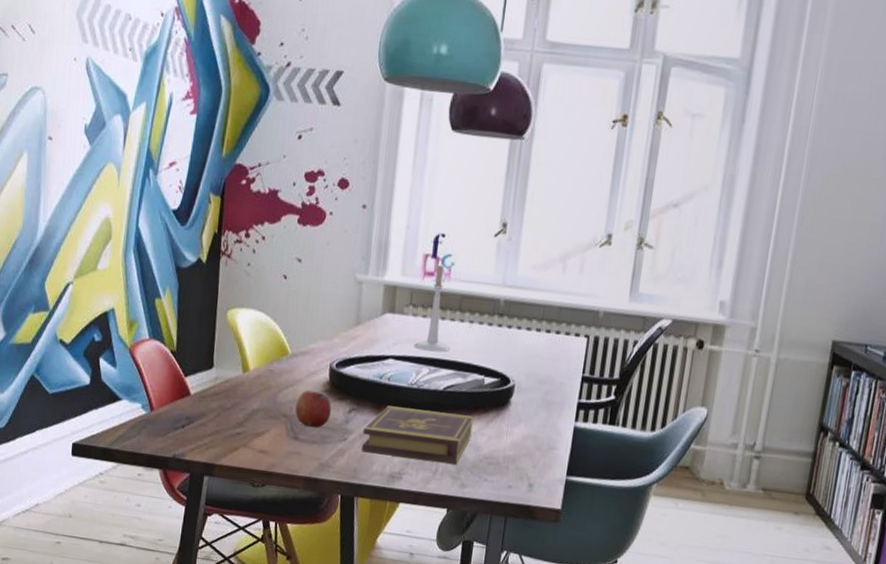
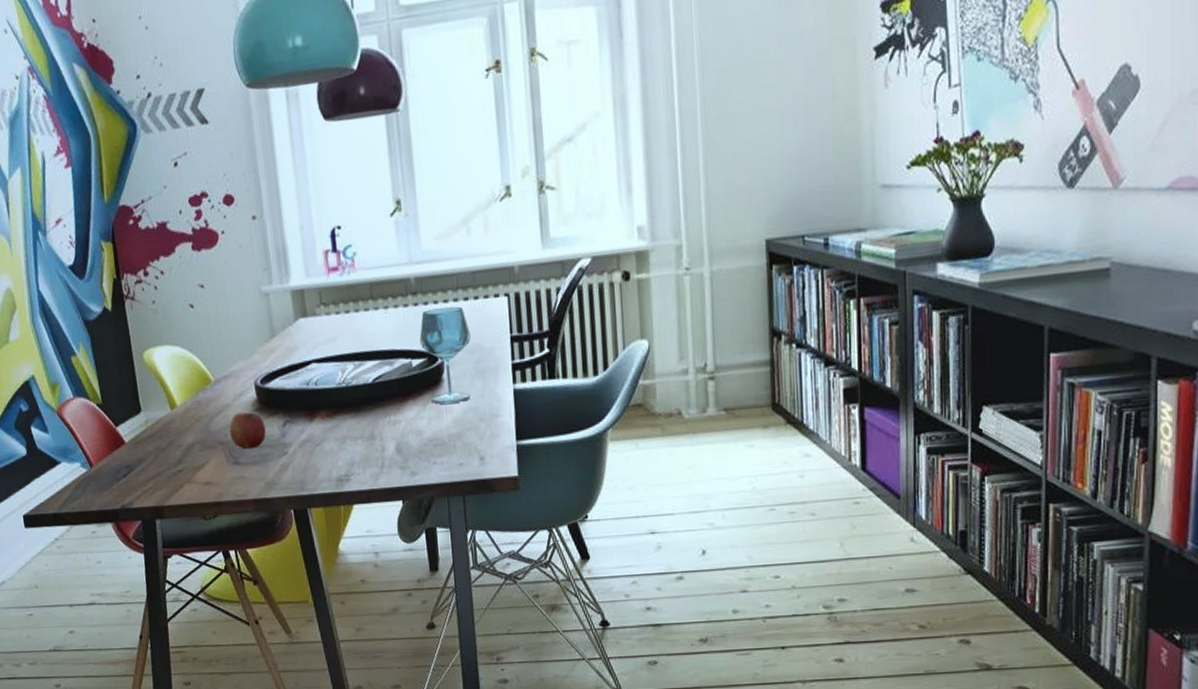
book: present [362,405,474,464] -> none [301,402,411,462]
candlestick: present [414,264,451,353] -> none [333,257,371,348]
wine glass: none [494,333,546,428] -> present [419,306,471,404]

